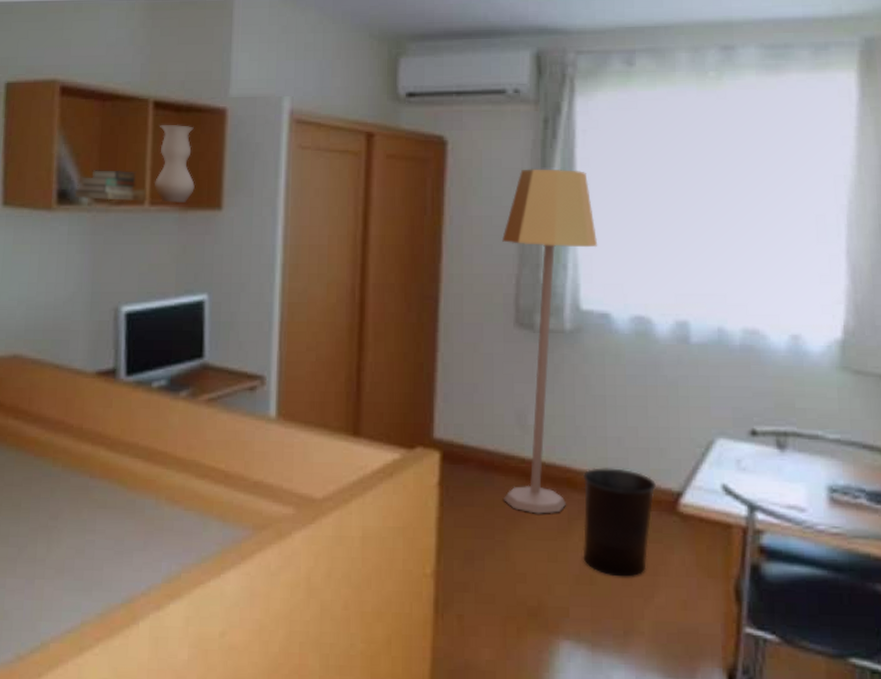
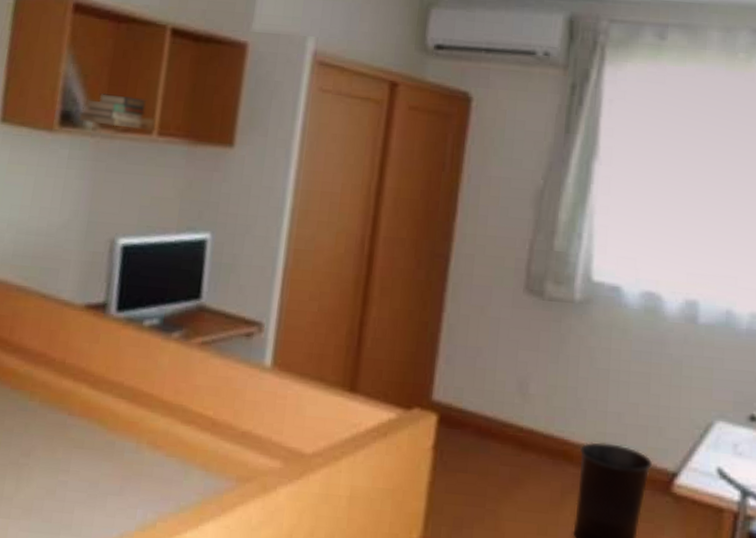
vase: present [154,124,195,203] -> none [164,53,212,136]
lamp: present [502,168,598,514] -> none [498,133,615,486]

